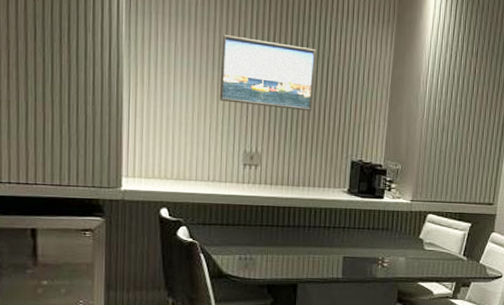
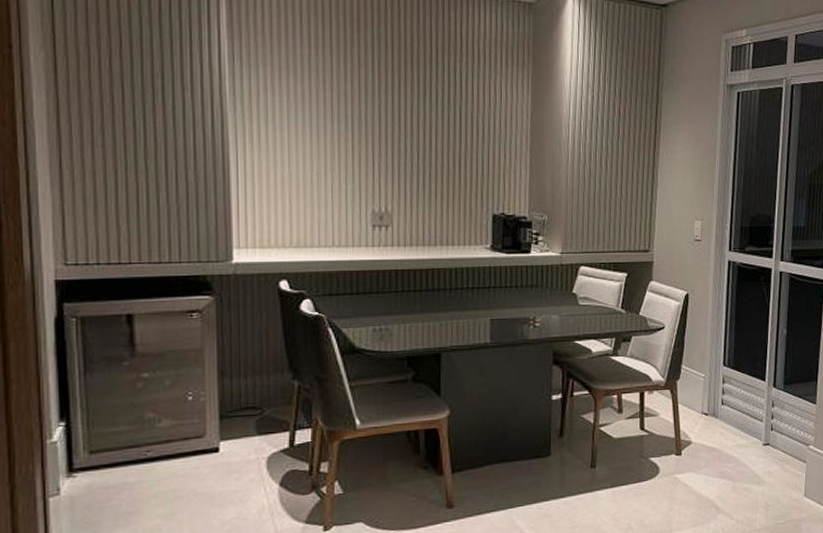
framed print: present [219,35,316,112] -> none [340,86,447,164]

